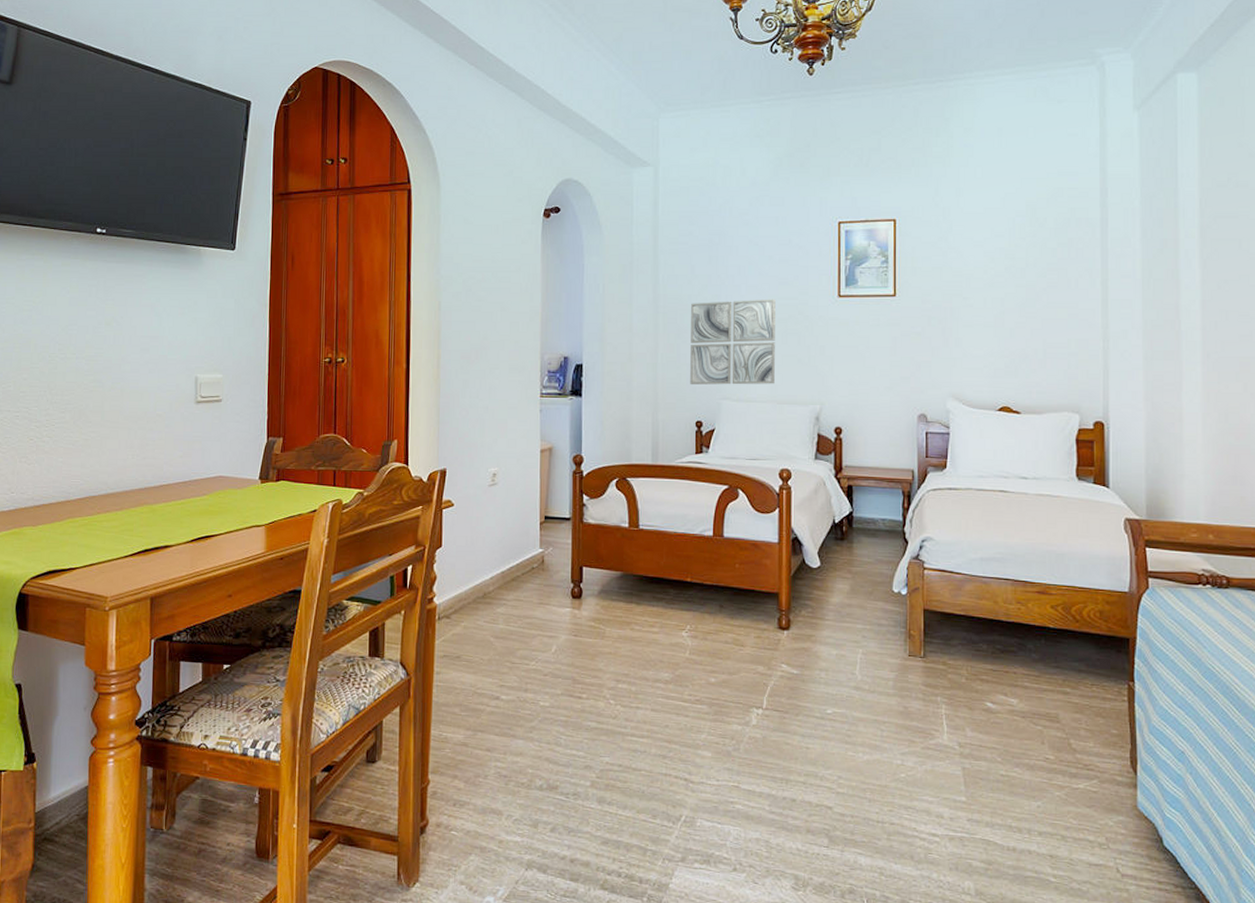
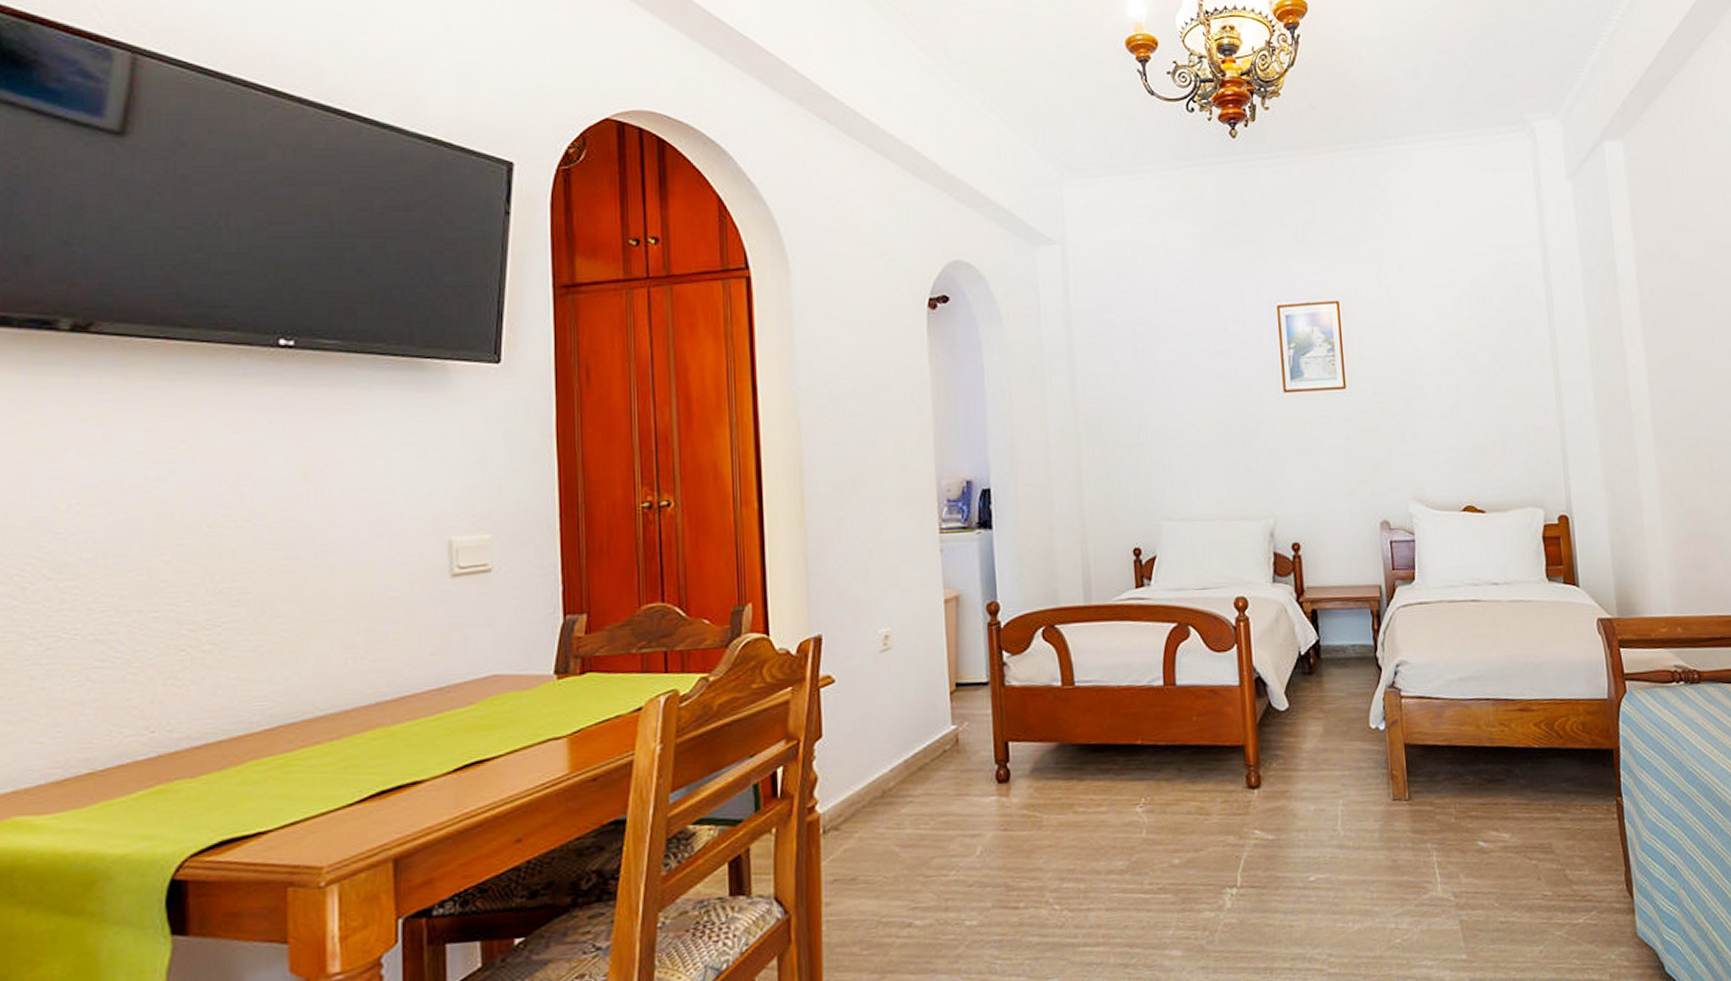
wall art: present [690,299,776,385] -> none [1117,397,1221,506]

